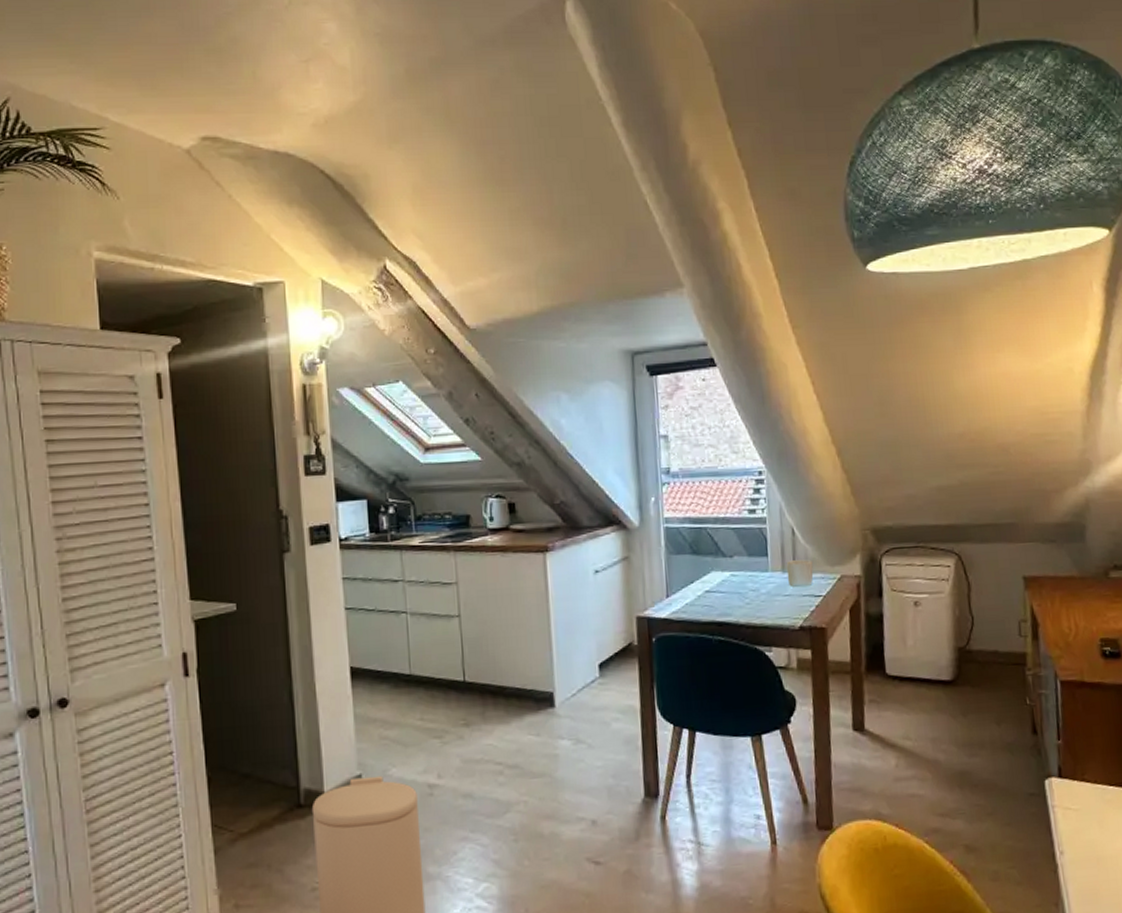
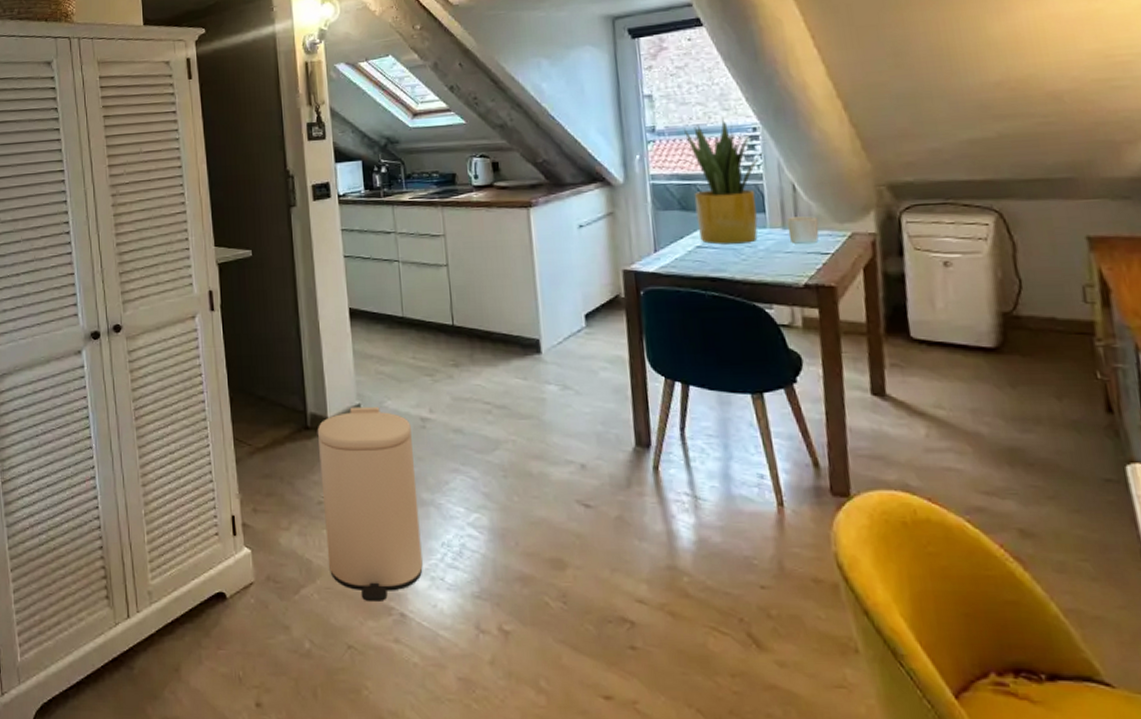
planter: none [695,461,767,589] -> present [683,118,763,245]

